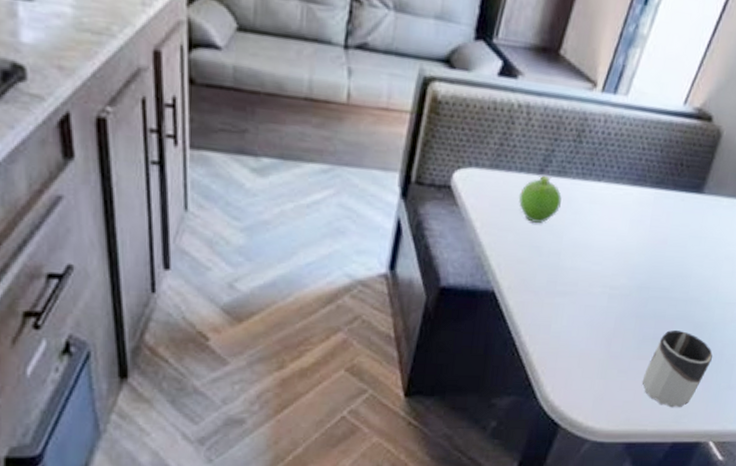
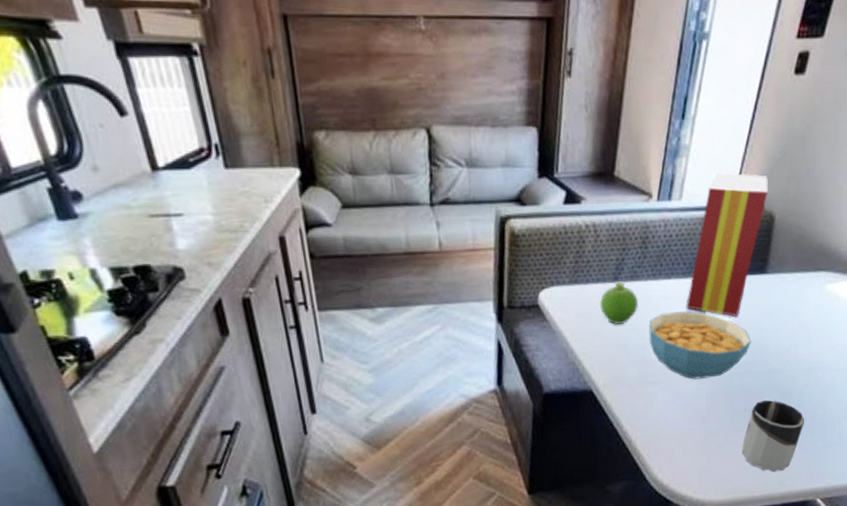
cereal bowl: none [566,218,674,298] -> present [649,311,752,379]
cereal box: none [611,73,723,236] -> present [686,172,768,317]

